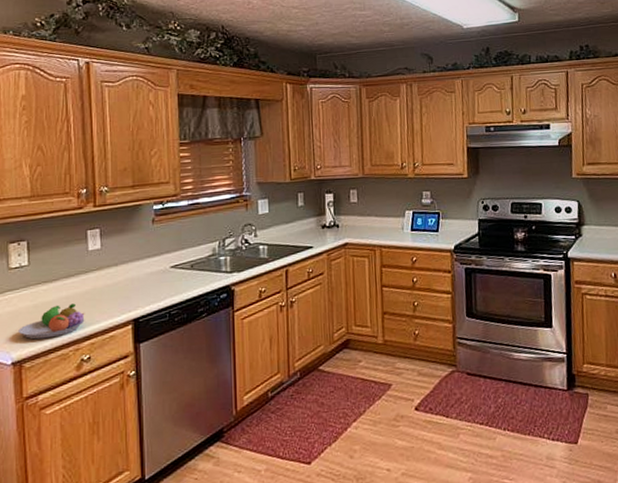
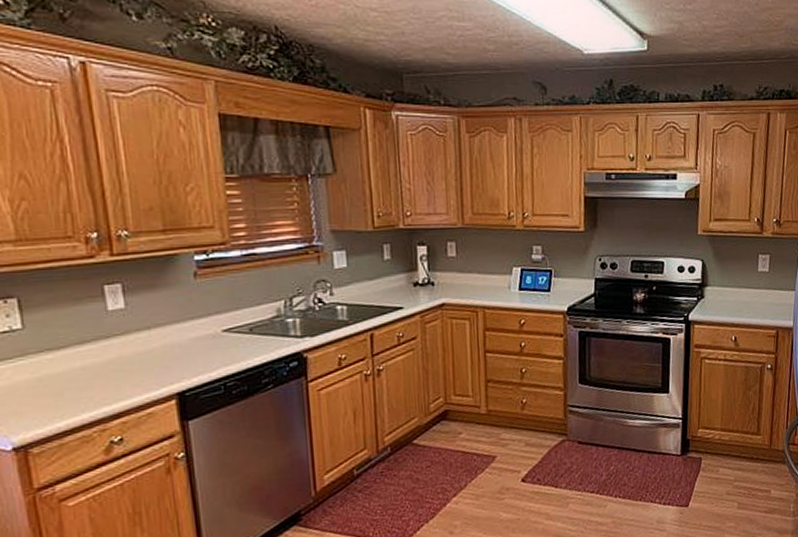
fruit bowl: present [18,303,85,340] -> none [17,375,111,420]

